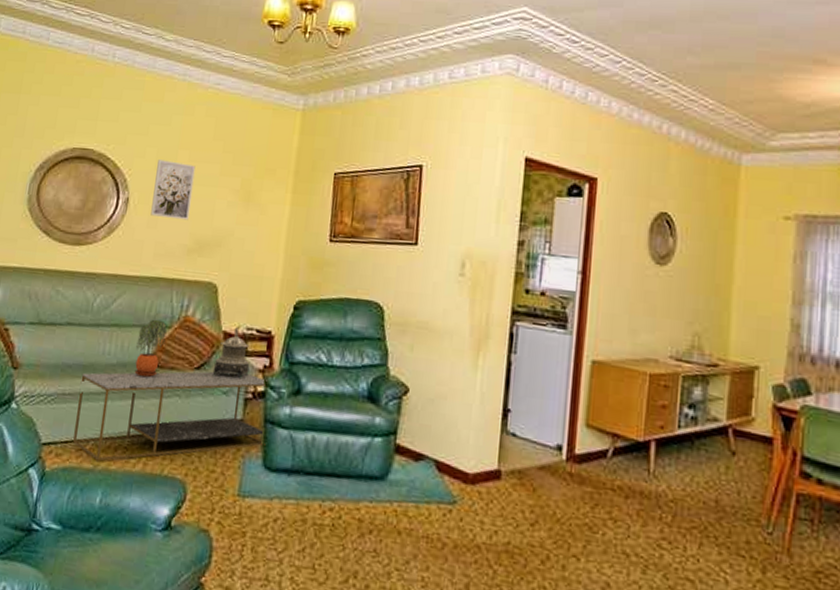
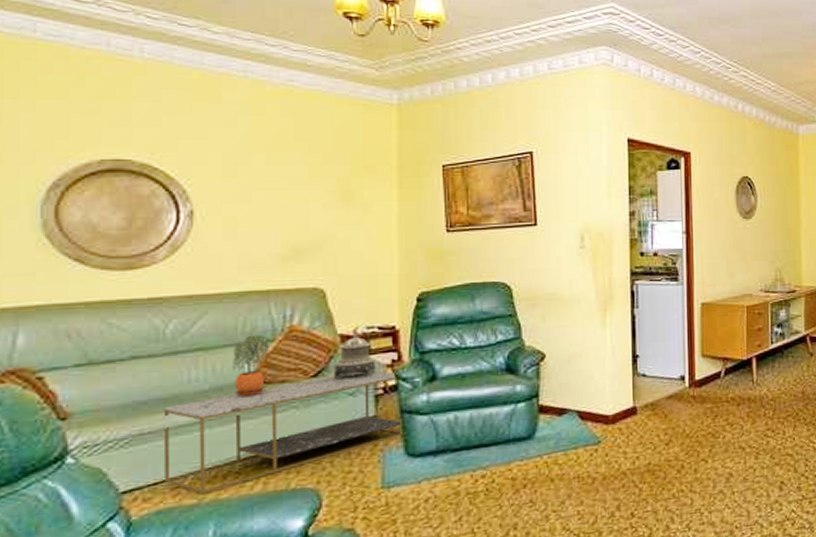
wall art: present [151,160,196,221] -> none [226,166,277,228]

